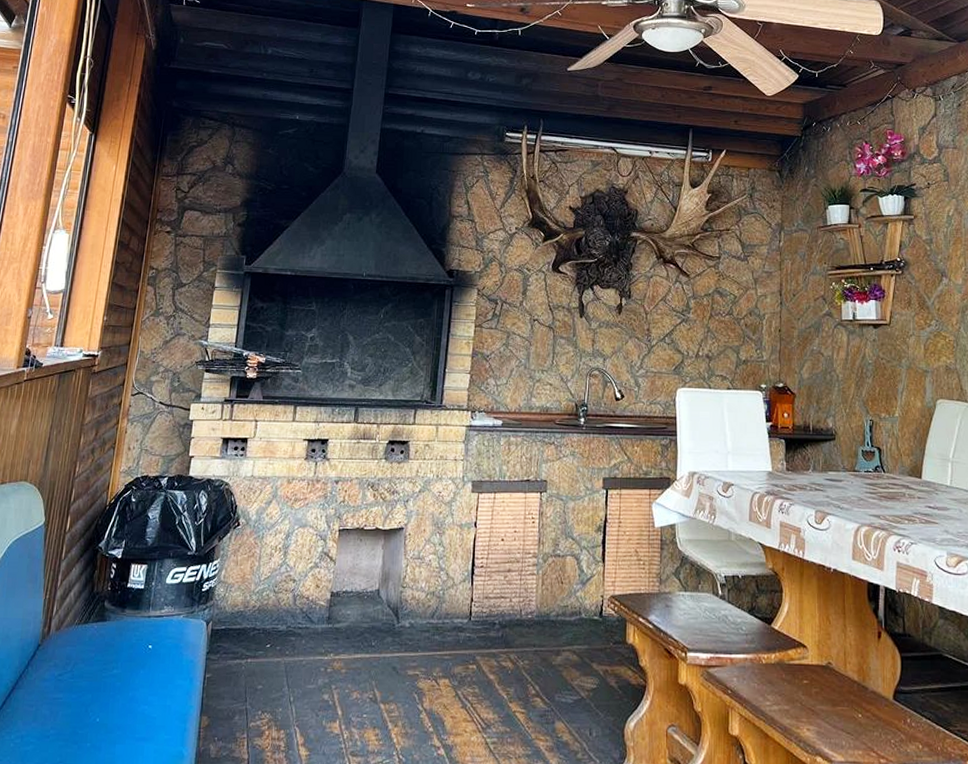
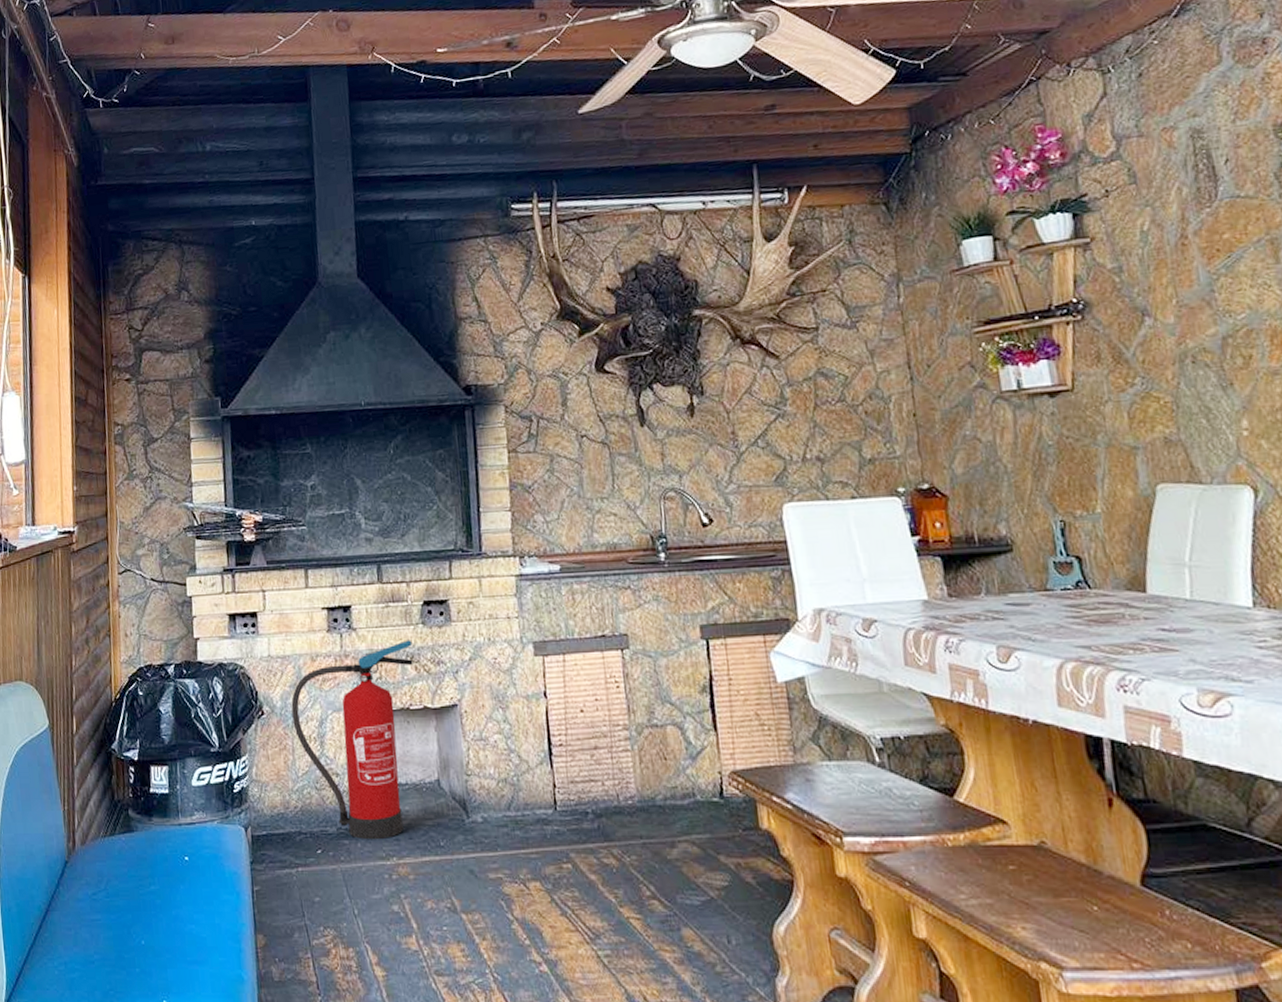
fire extinguisher: none [263,471,375,638] -> present [291,640,413,840]

